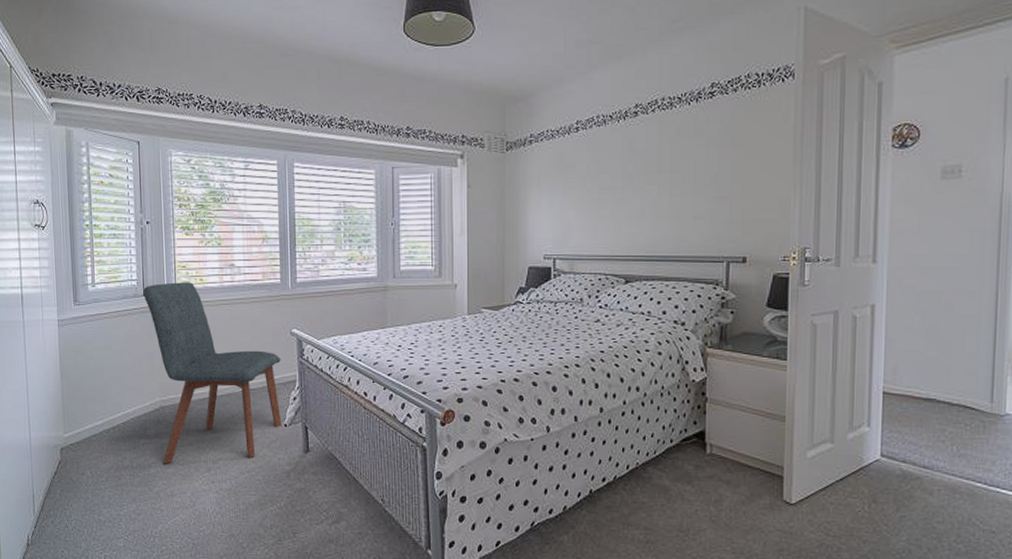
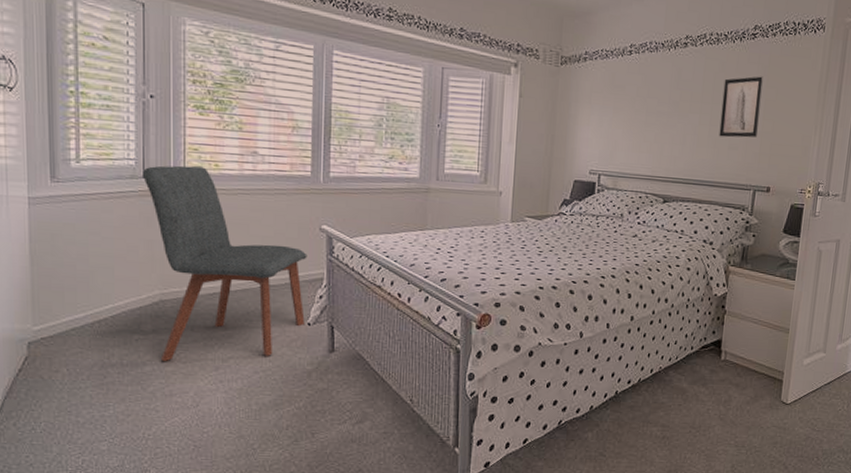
wall art: none [681,137,728,207] -> present [719,76,764,138]

